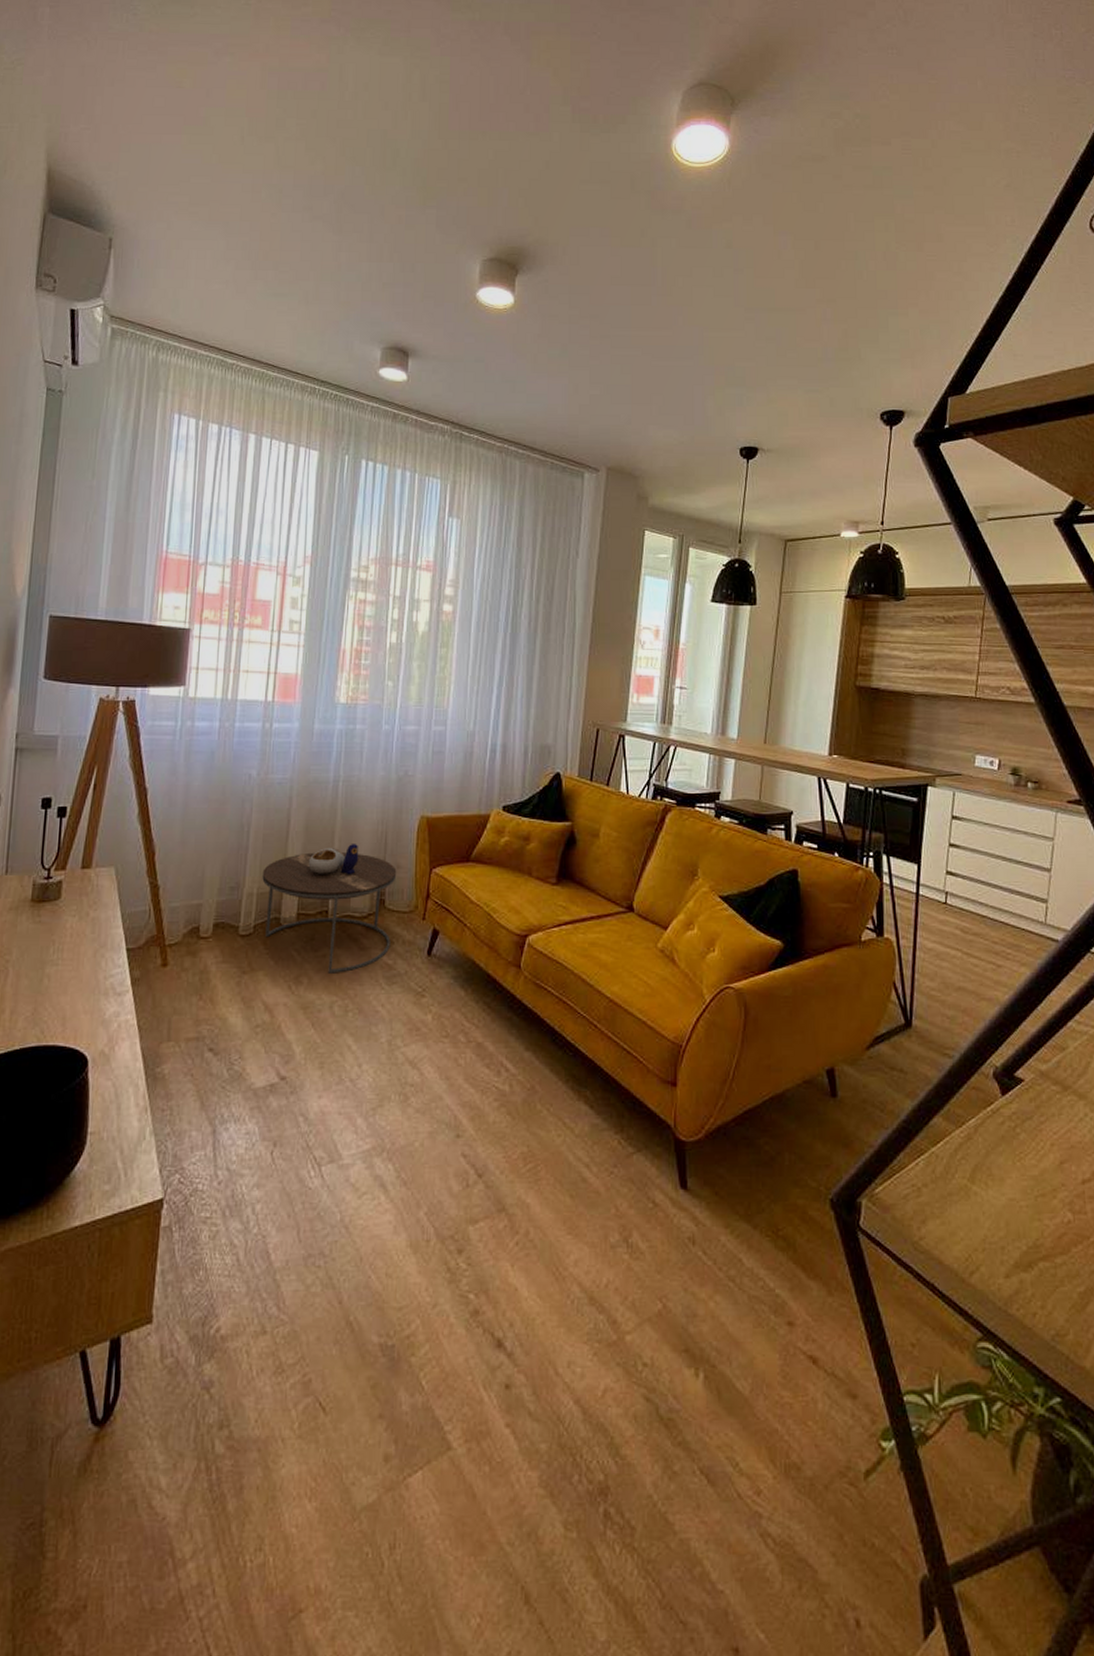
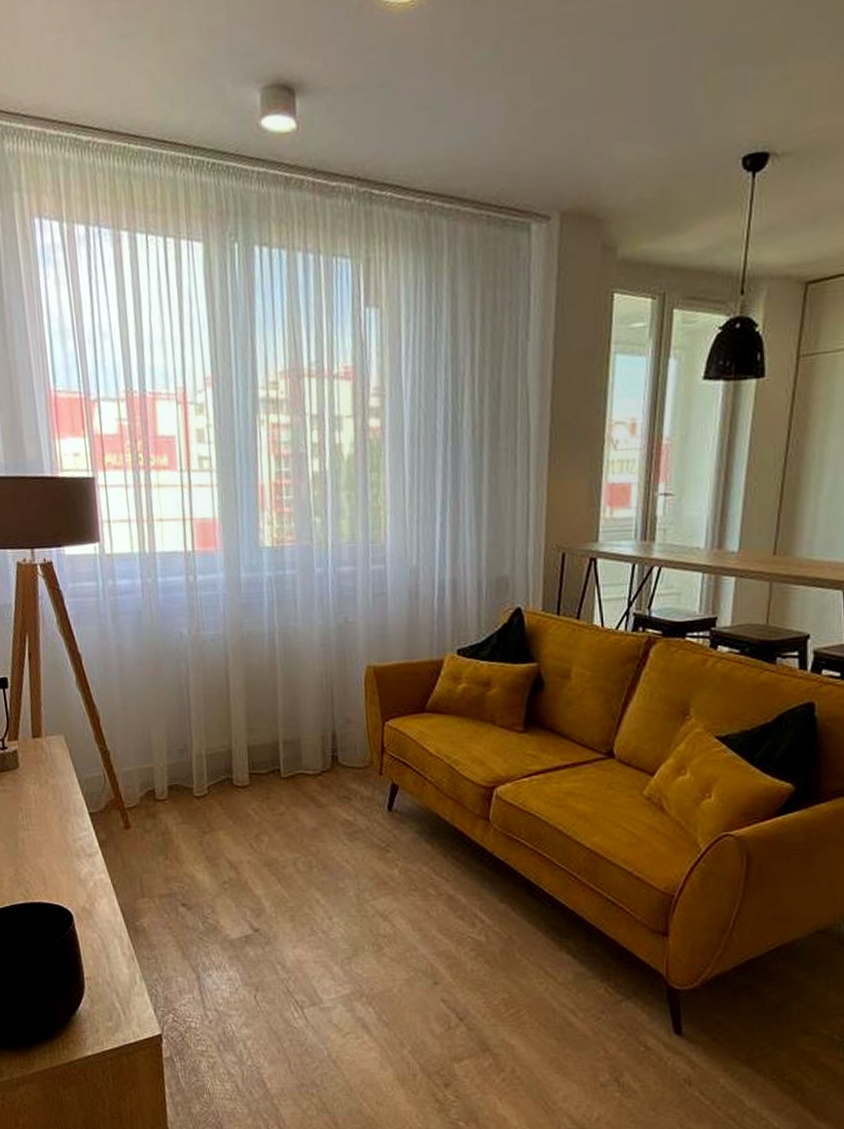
side table: present [262,844,397,973] -> none [208,699,349,831]

